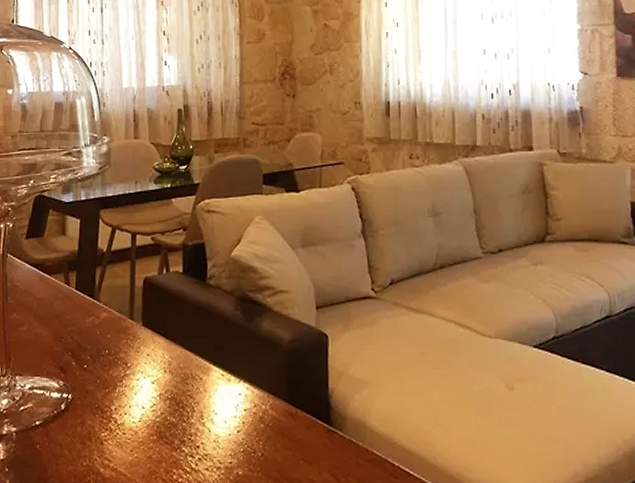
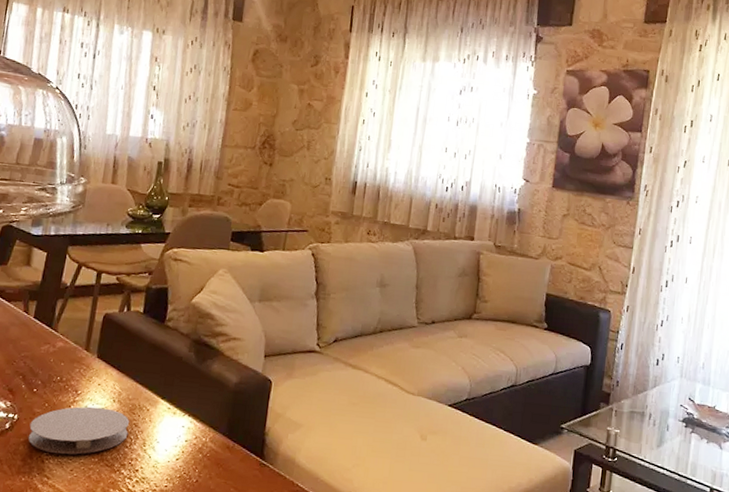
coaster: none [84,379,184,434] -> present [28,406,130,455]

